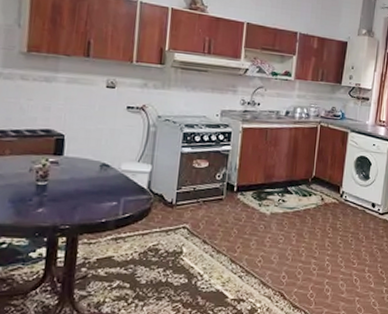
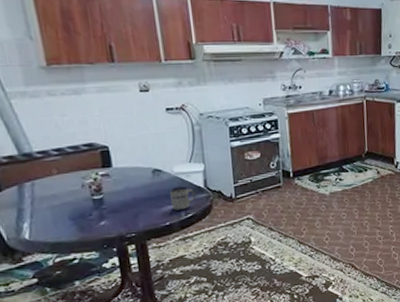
mug: none [111,184,138,210] -> present [169,186,196,212]

